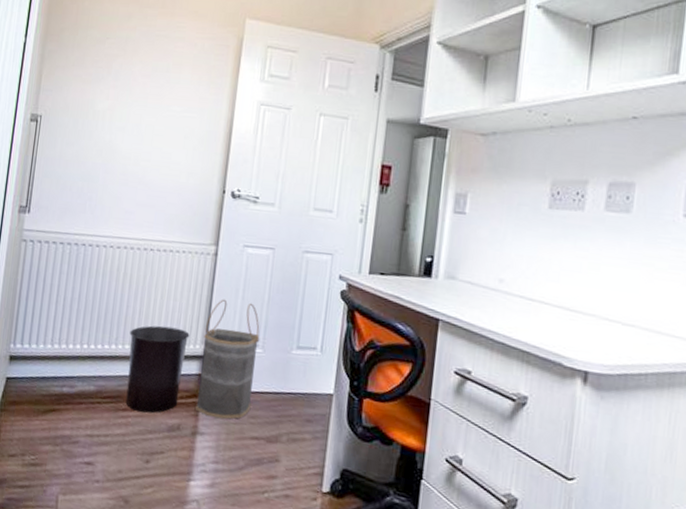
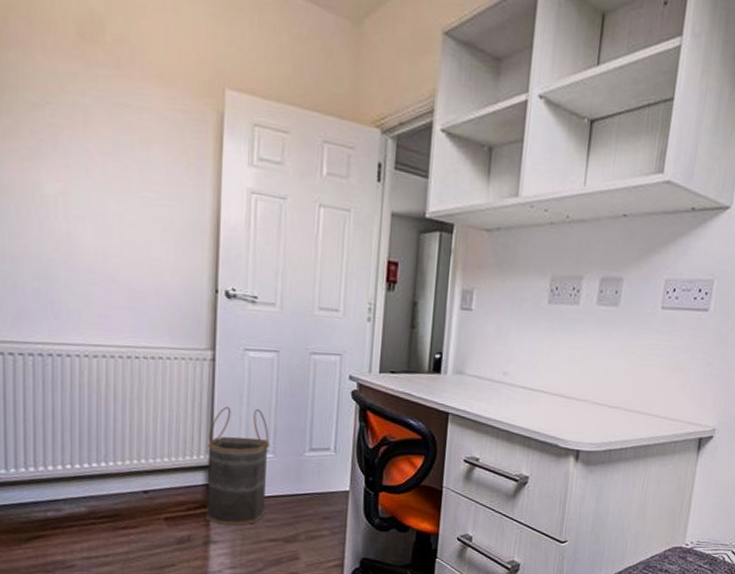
waste bin: present [125,325,190,413] -> none [121,438,192,528]

